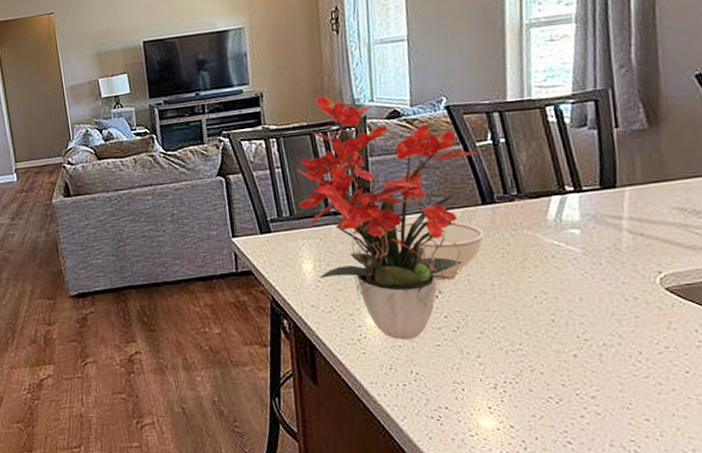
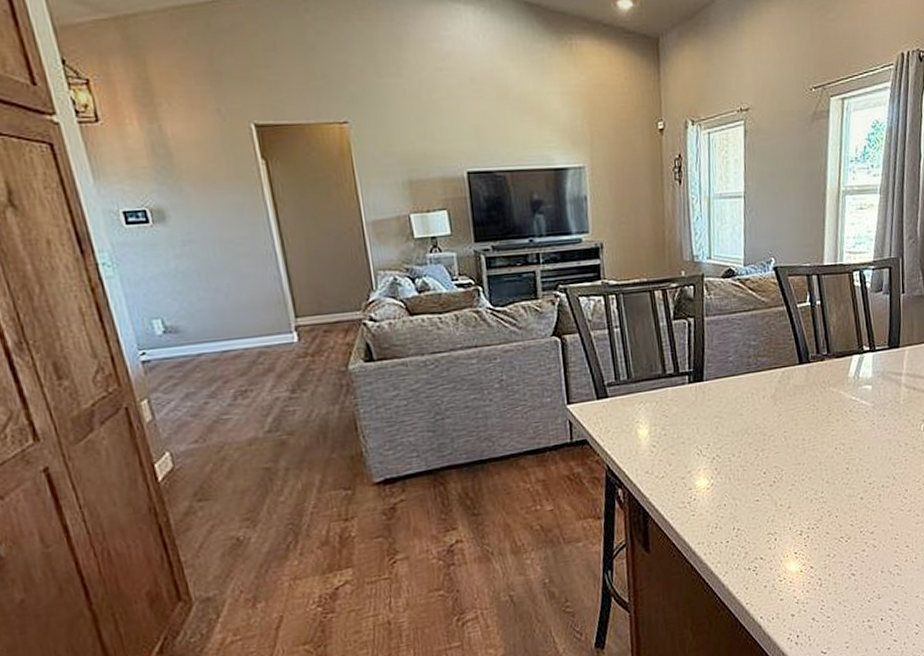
potted flower: present [297,96,478,340] -> none [635,251,798,499]
bowl: present [395,219,485,281] -> none [726,379,800,439]

